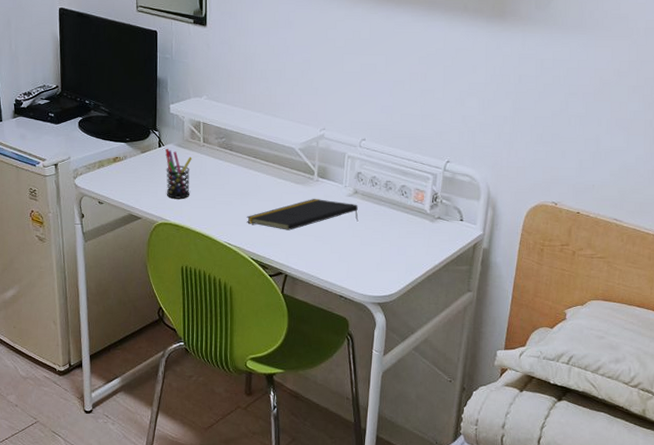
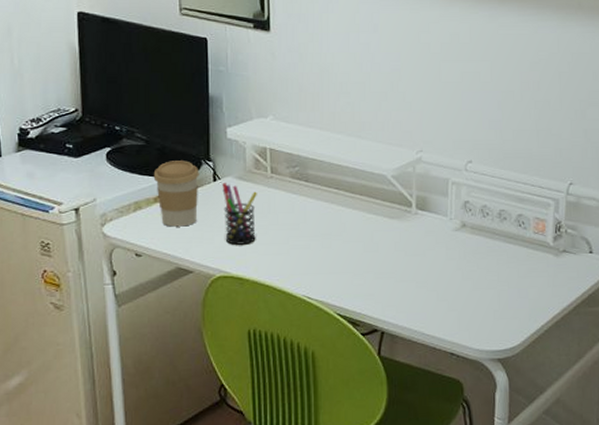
coffee cup: none [113,129,148,182] -> present [153,160,199,227]
notepad: present [246,199,359,230] -> none [329,236,469,277]

